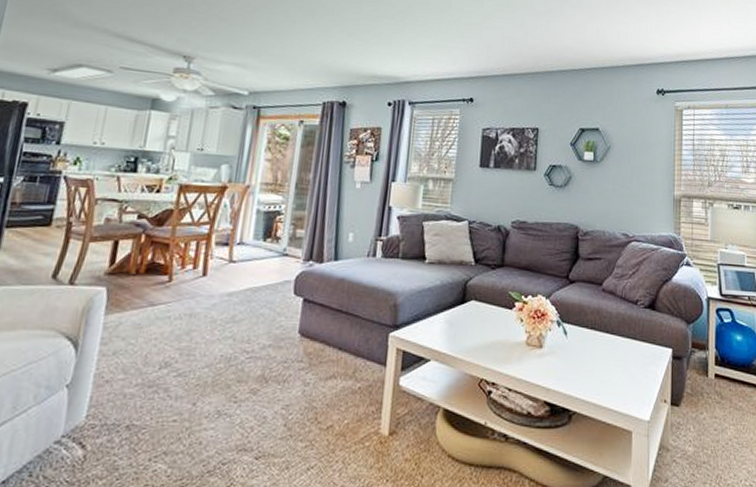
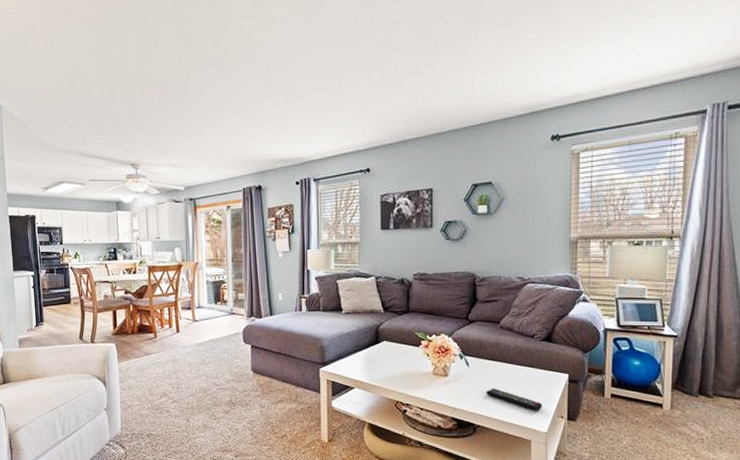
remote control: none [584,364,645,394] -> present [486,388,542,411]

